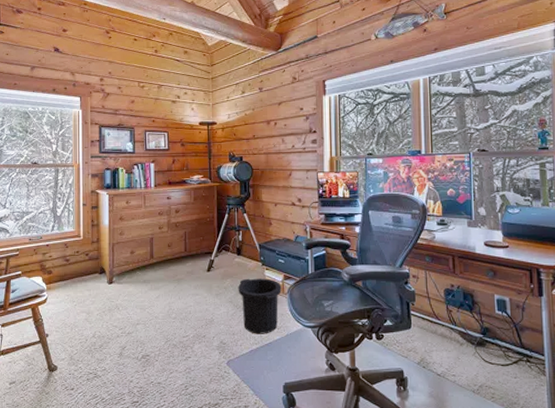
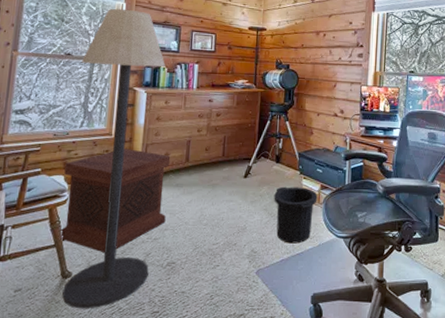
side table: none [42,249,137,348] -> present [60,148,171,253]
floor lamp: none [47,115,126,400] -> present [62,8,165,309]

